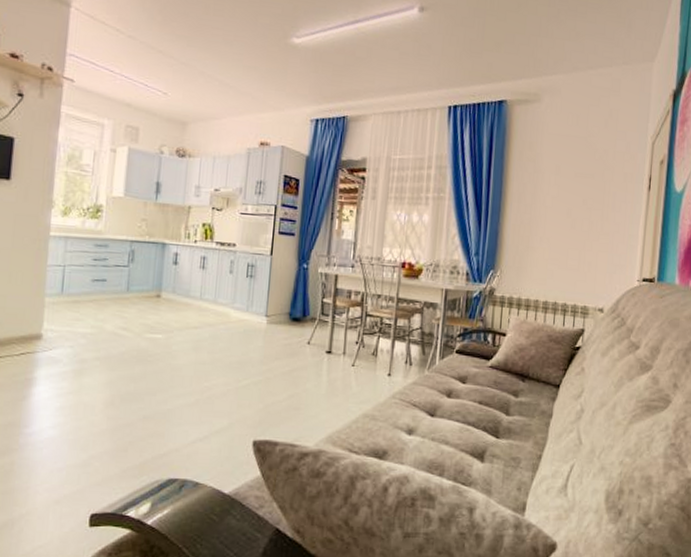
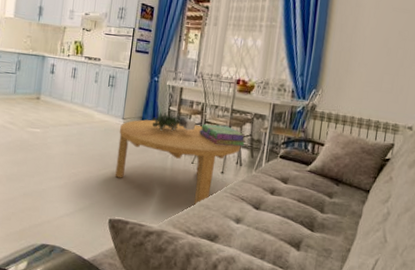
coffee table: none [258,315,410,416] -> present [115,119,241,205]
potted plant: none [302,305,355,328] -> present [152,112,195,131]
stack of books: none [359,317,415,343] -> present [199,124,245,147]

